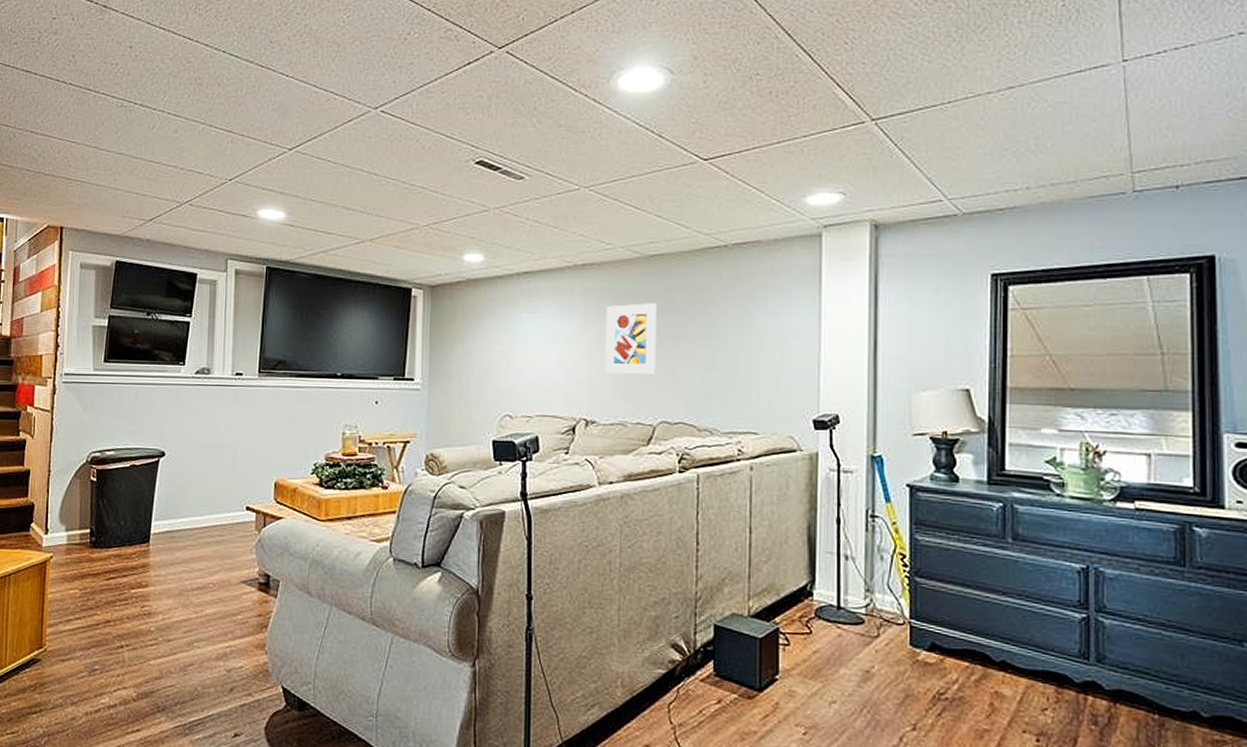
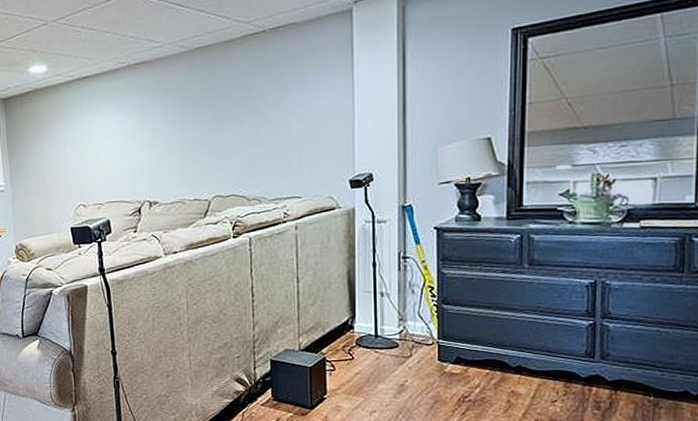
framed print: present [605,303,657,374] -> none [159,91,208,159]

